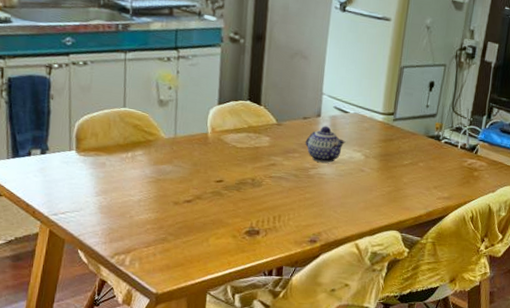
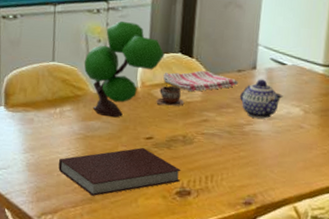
notebook: none [131,190,251,236] -> present [58,148,181,196]
plant: none [155,69,234,162] -> present [84,20,165,118]
cup: none [226,132,254,152] -> present [156,86,185,107]
dish towel: none [233,117,304,138] -> present [163,70,238,92]

